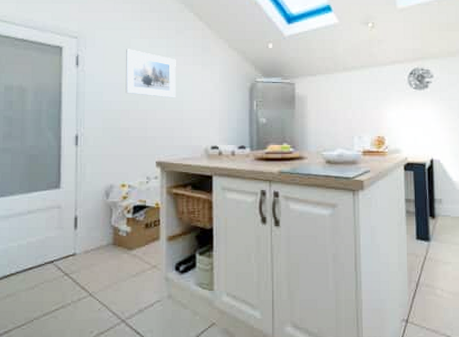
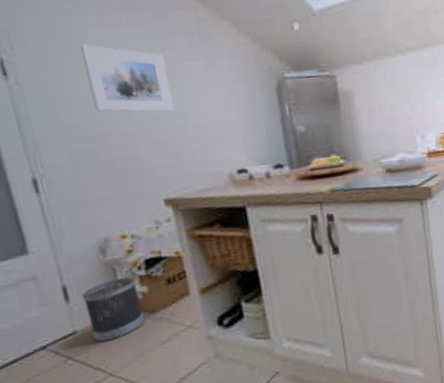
wastebasket: none [86,218,124,266] -> present [82,277,145,342]

